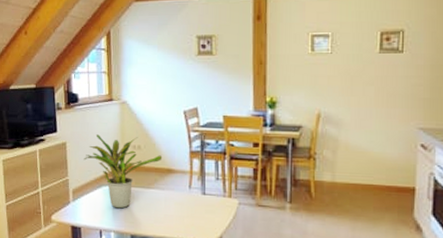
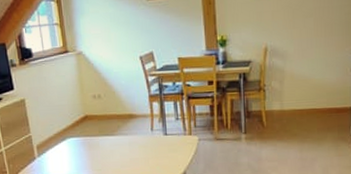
potted plant: present [83,134,163,209] -> none [44,86,123,158]

